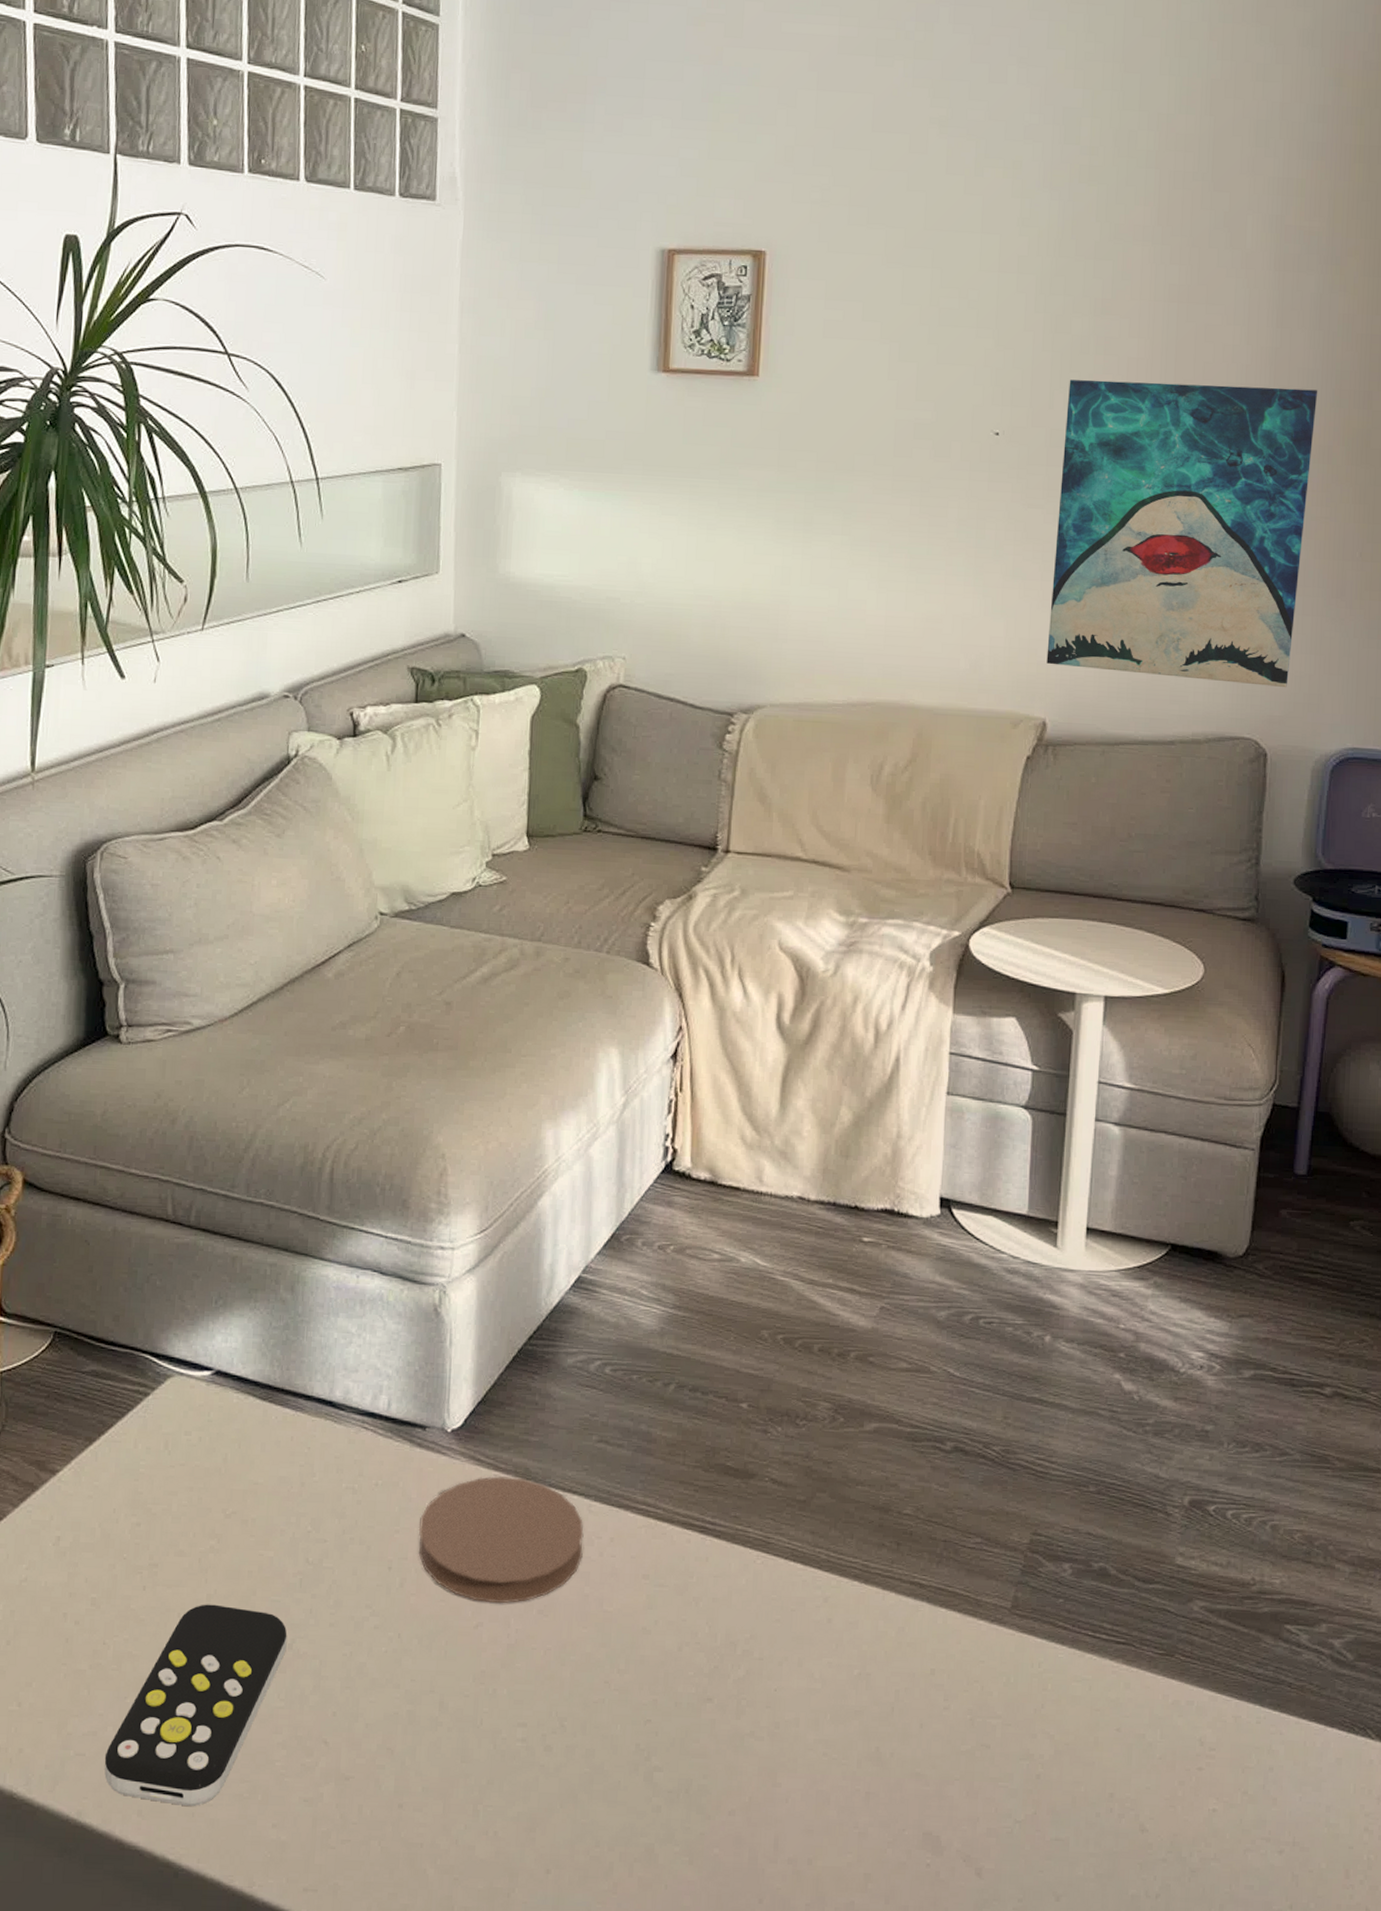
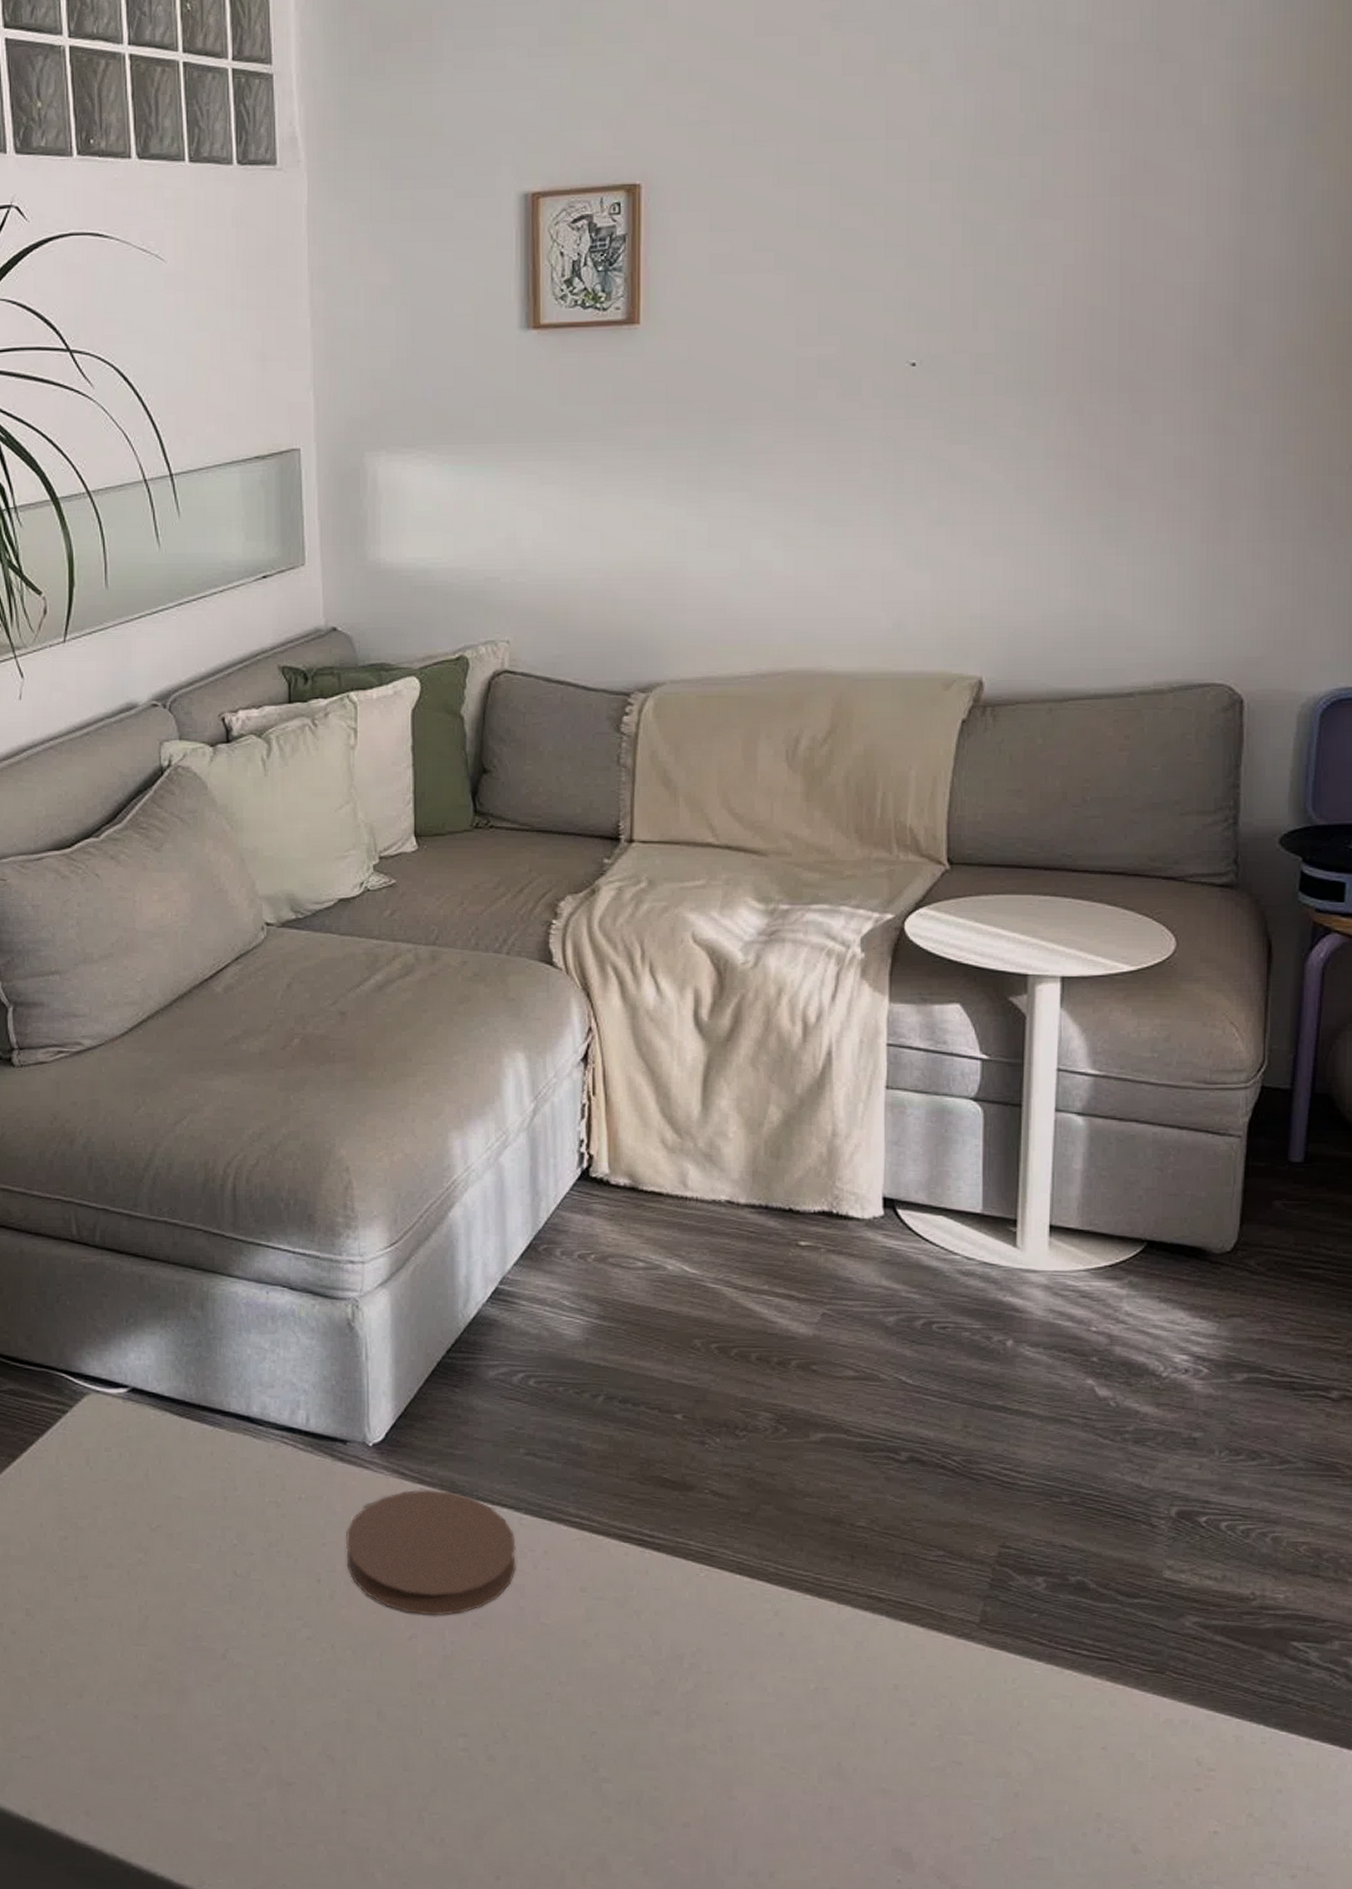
remote control: present [104,1604,287,1807] -> none [49,1615,220,1809]
wall art: present [1046,379,1318,688] -> none [980,282,1294,625]

